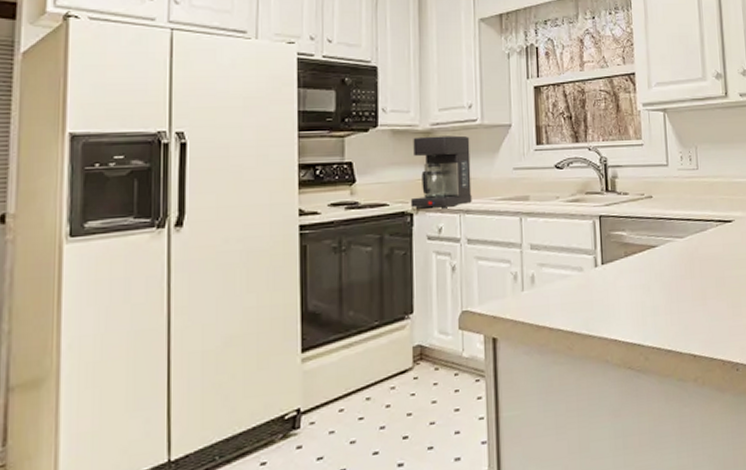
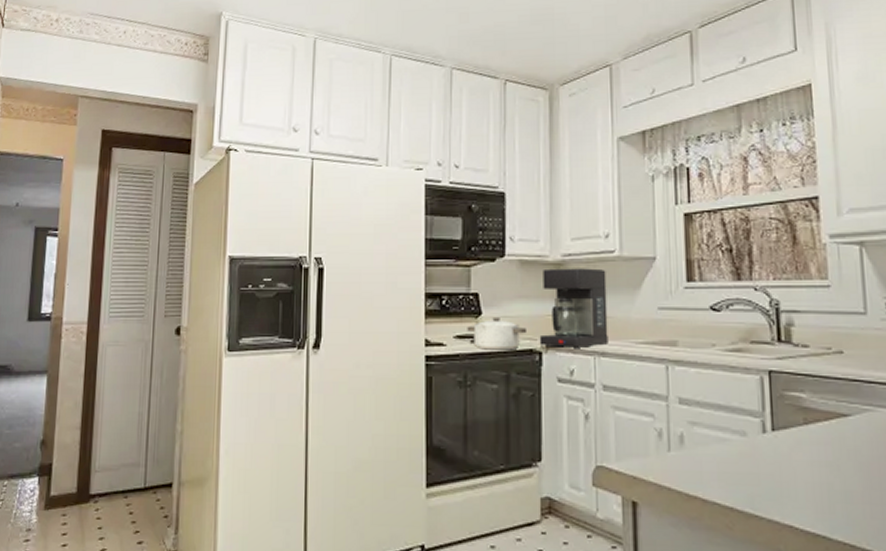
cooking pot: none [341,183,400,216] -> present [467,316,528,350]

